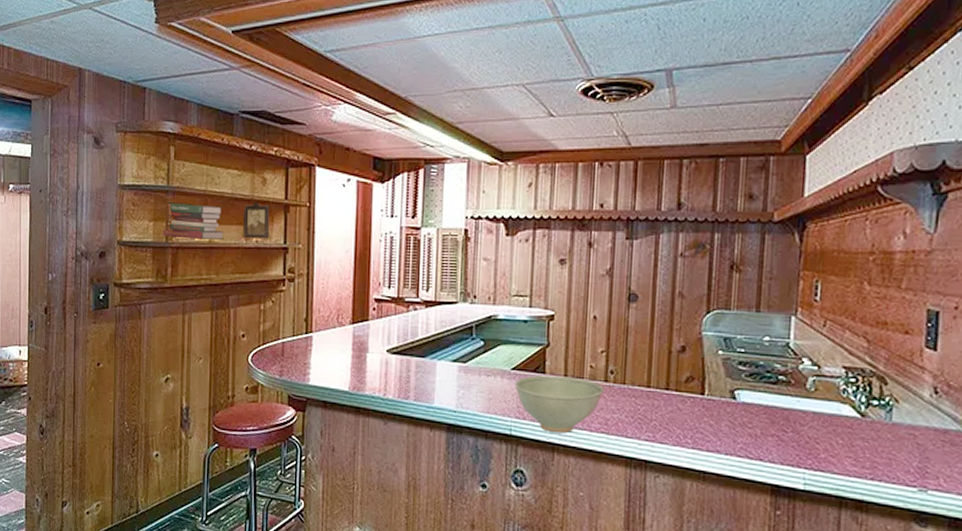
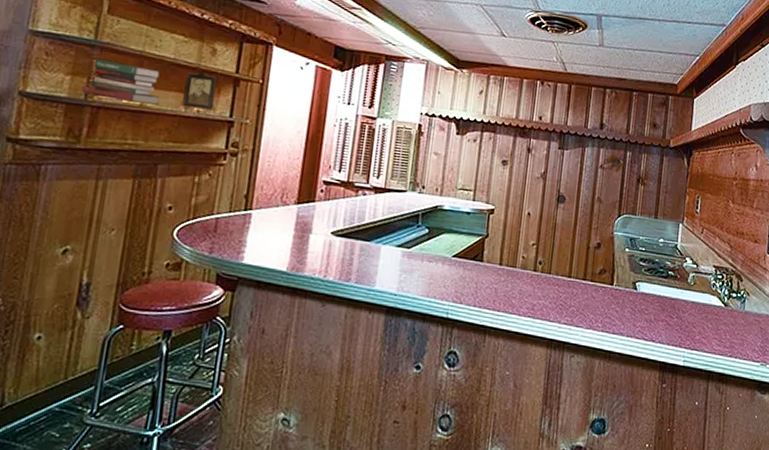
bowl: present [514,375,604,434] -> none [454,263,533,317]

